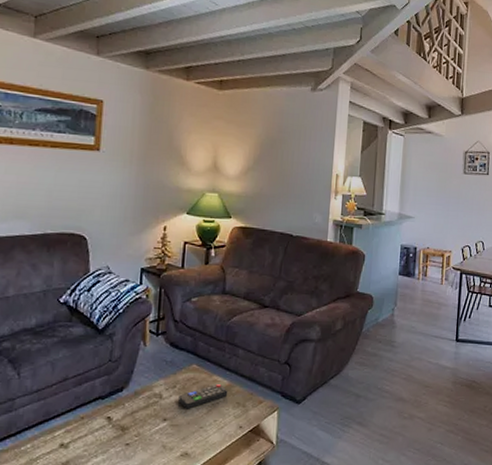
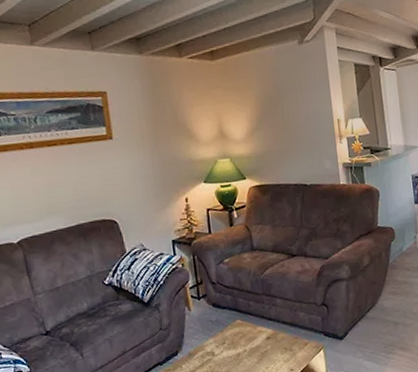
remote control: present [178,383,228,409] -> none [230,333,274,362]

